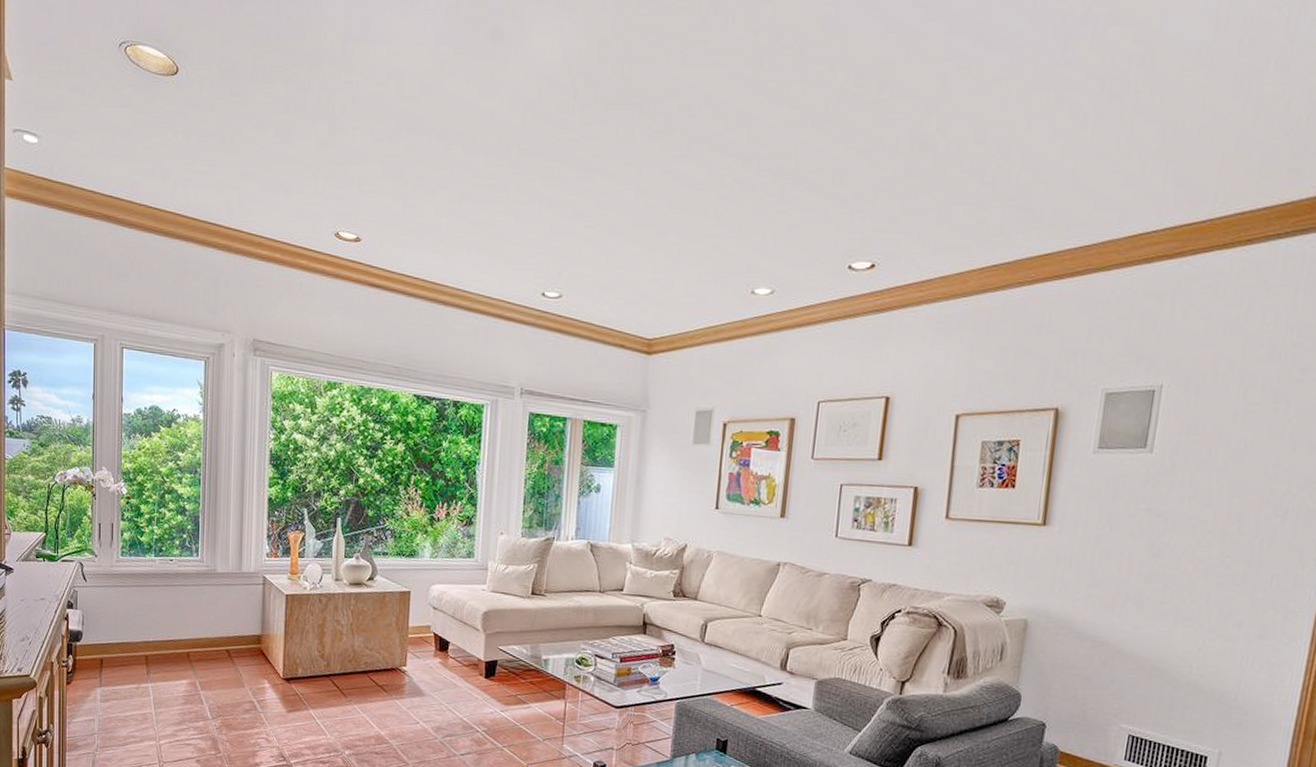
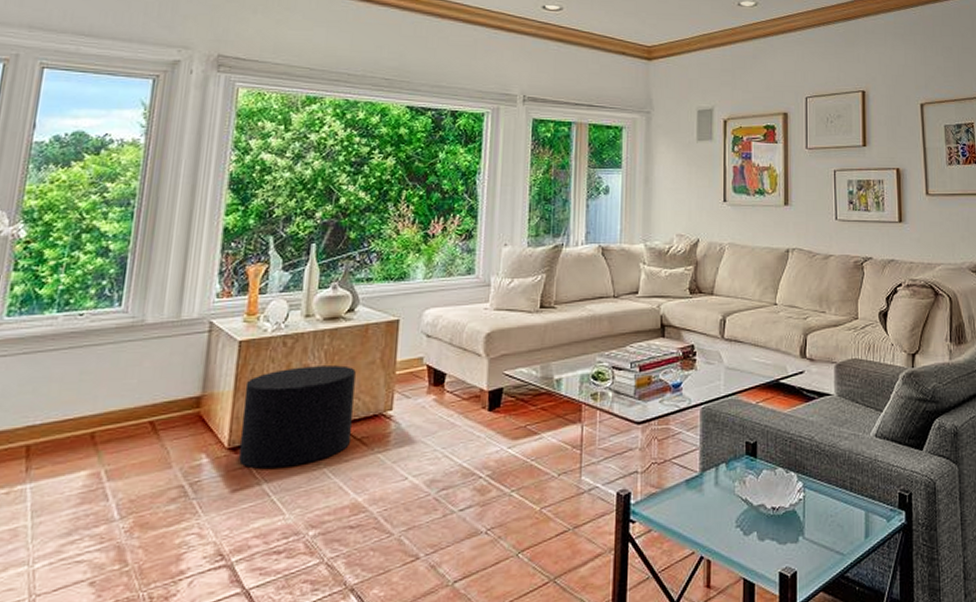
stool: none [291,621,376,700] -> present [239,365,356,469]

